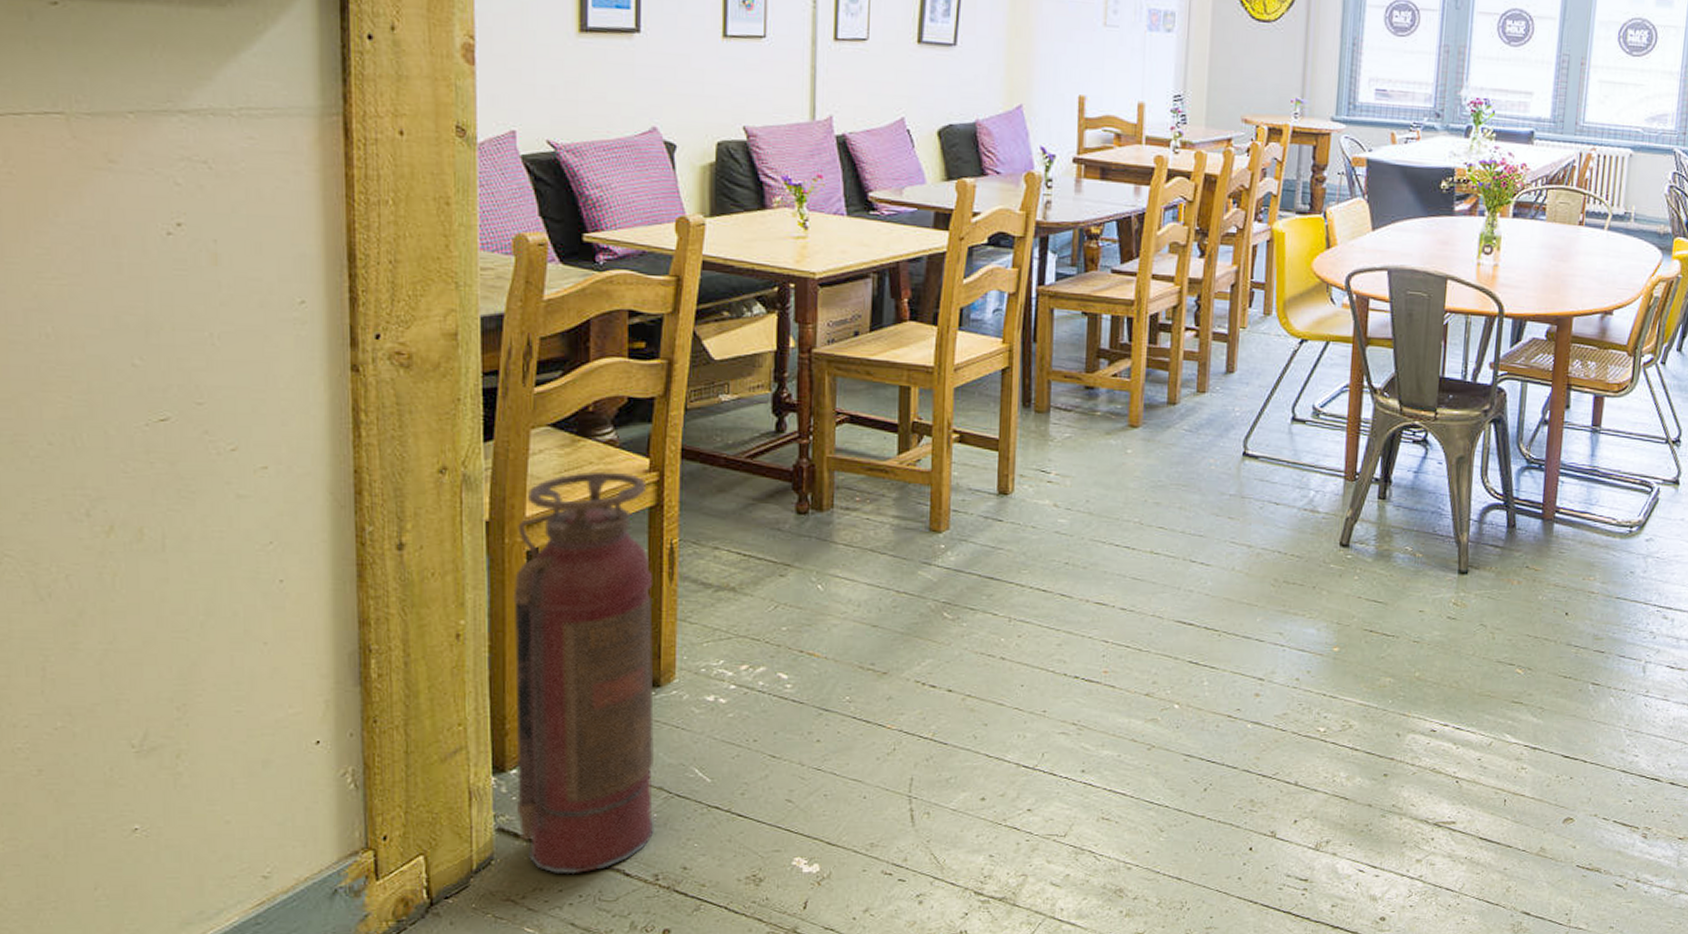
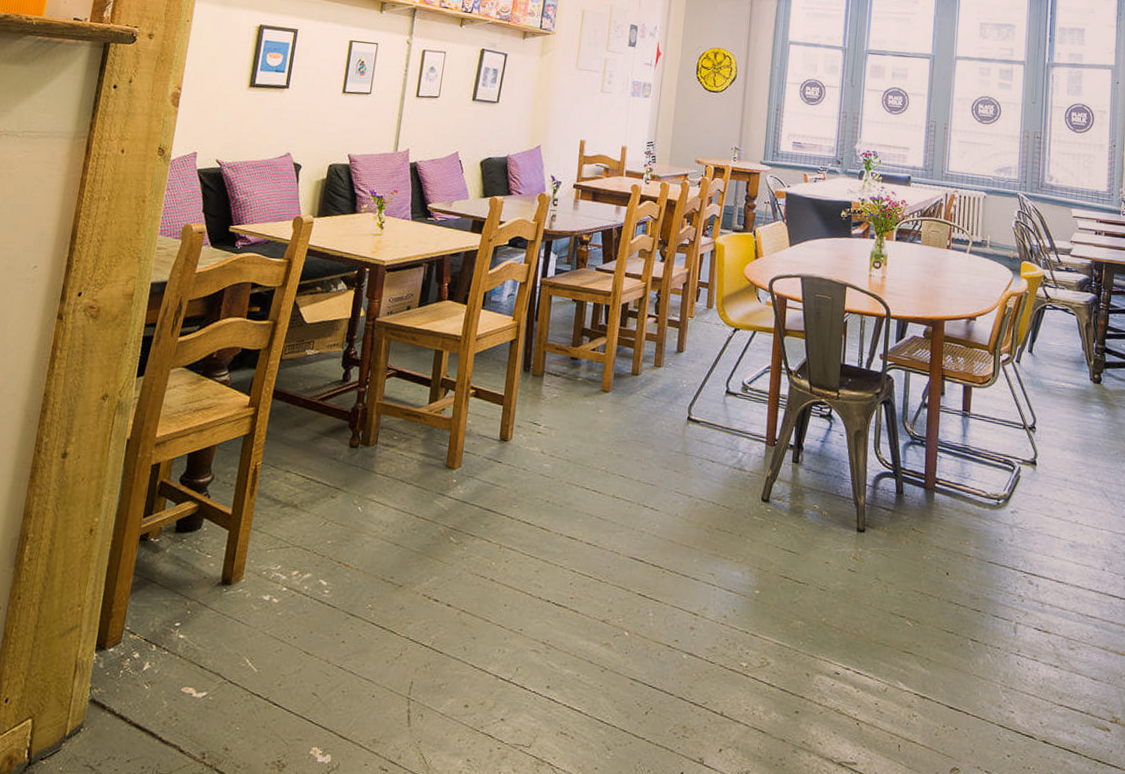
fire extinguisher: present [513,471,655,875] -> none [107,404,245,747]

